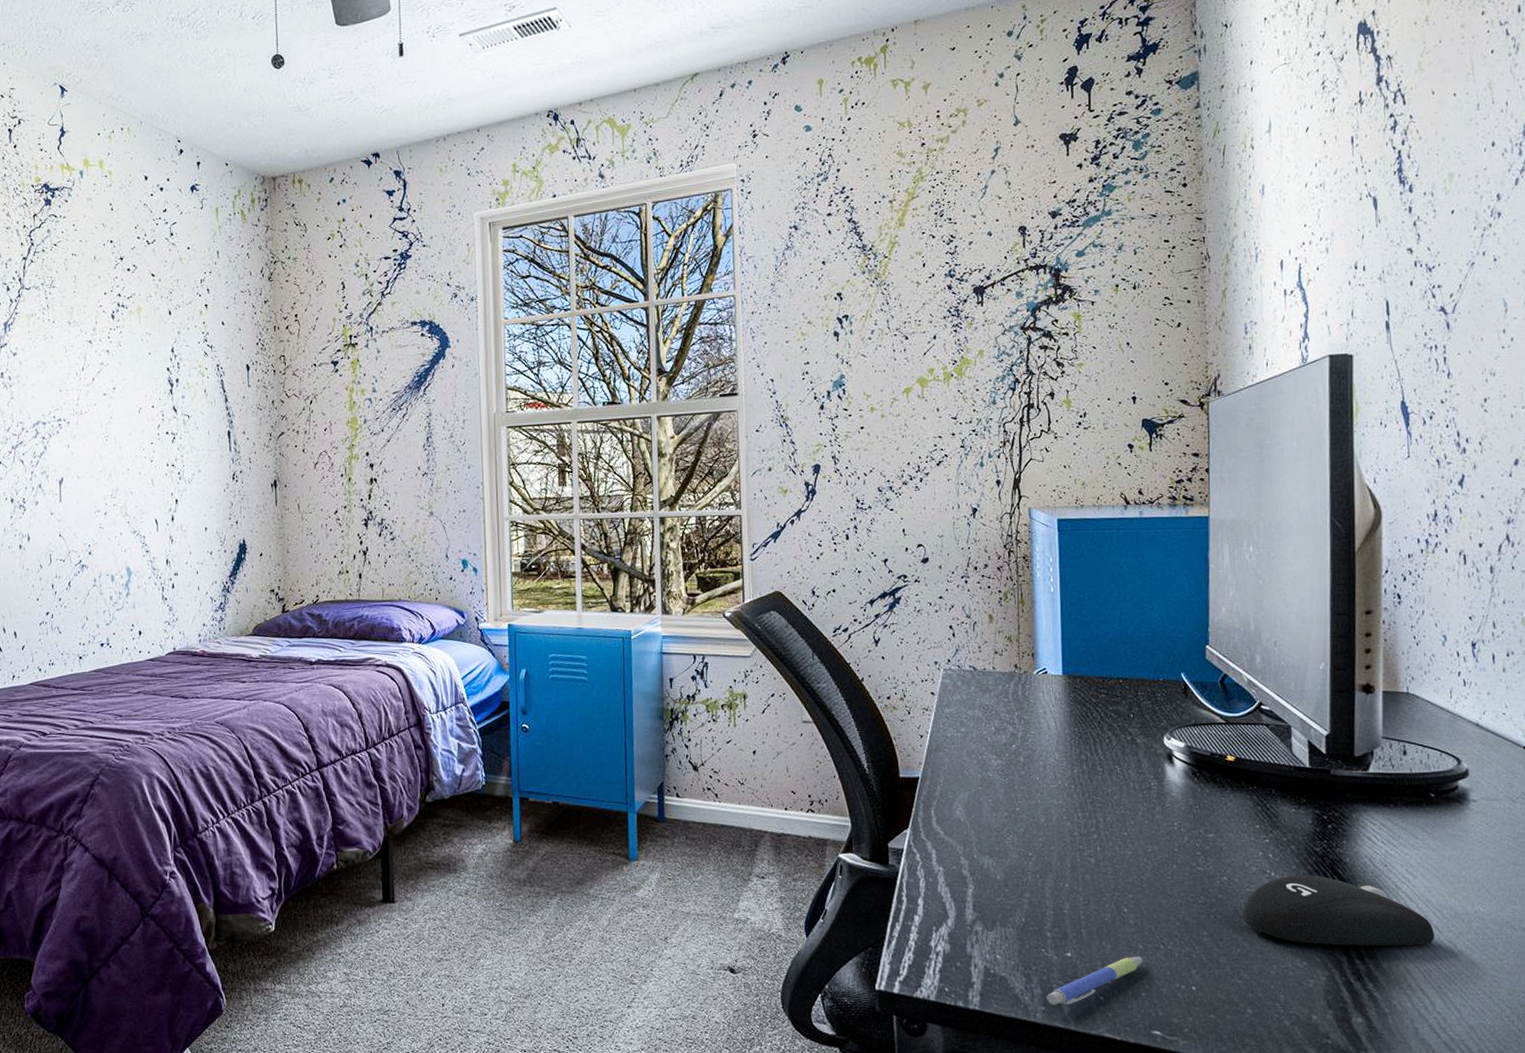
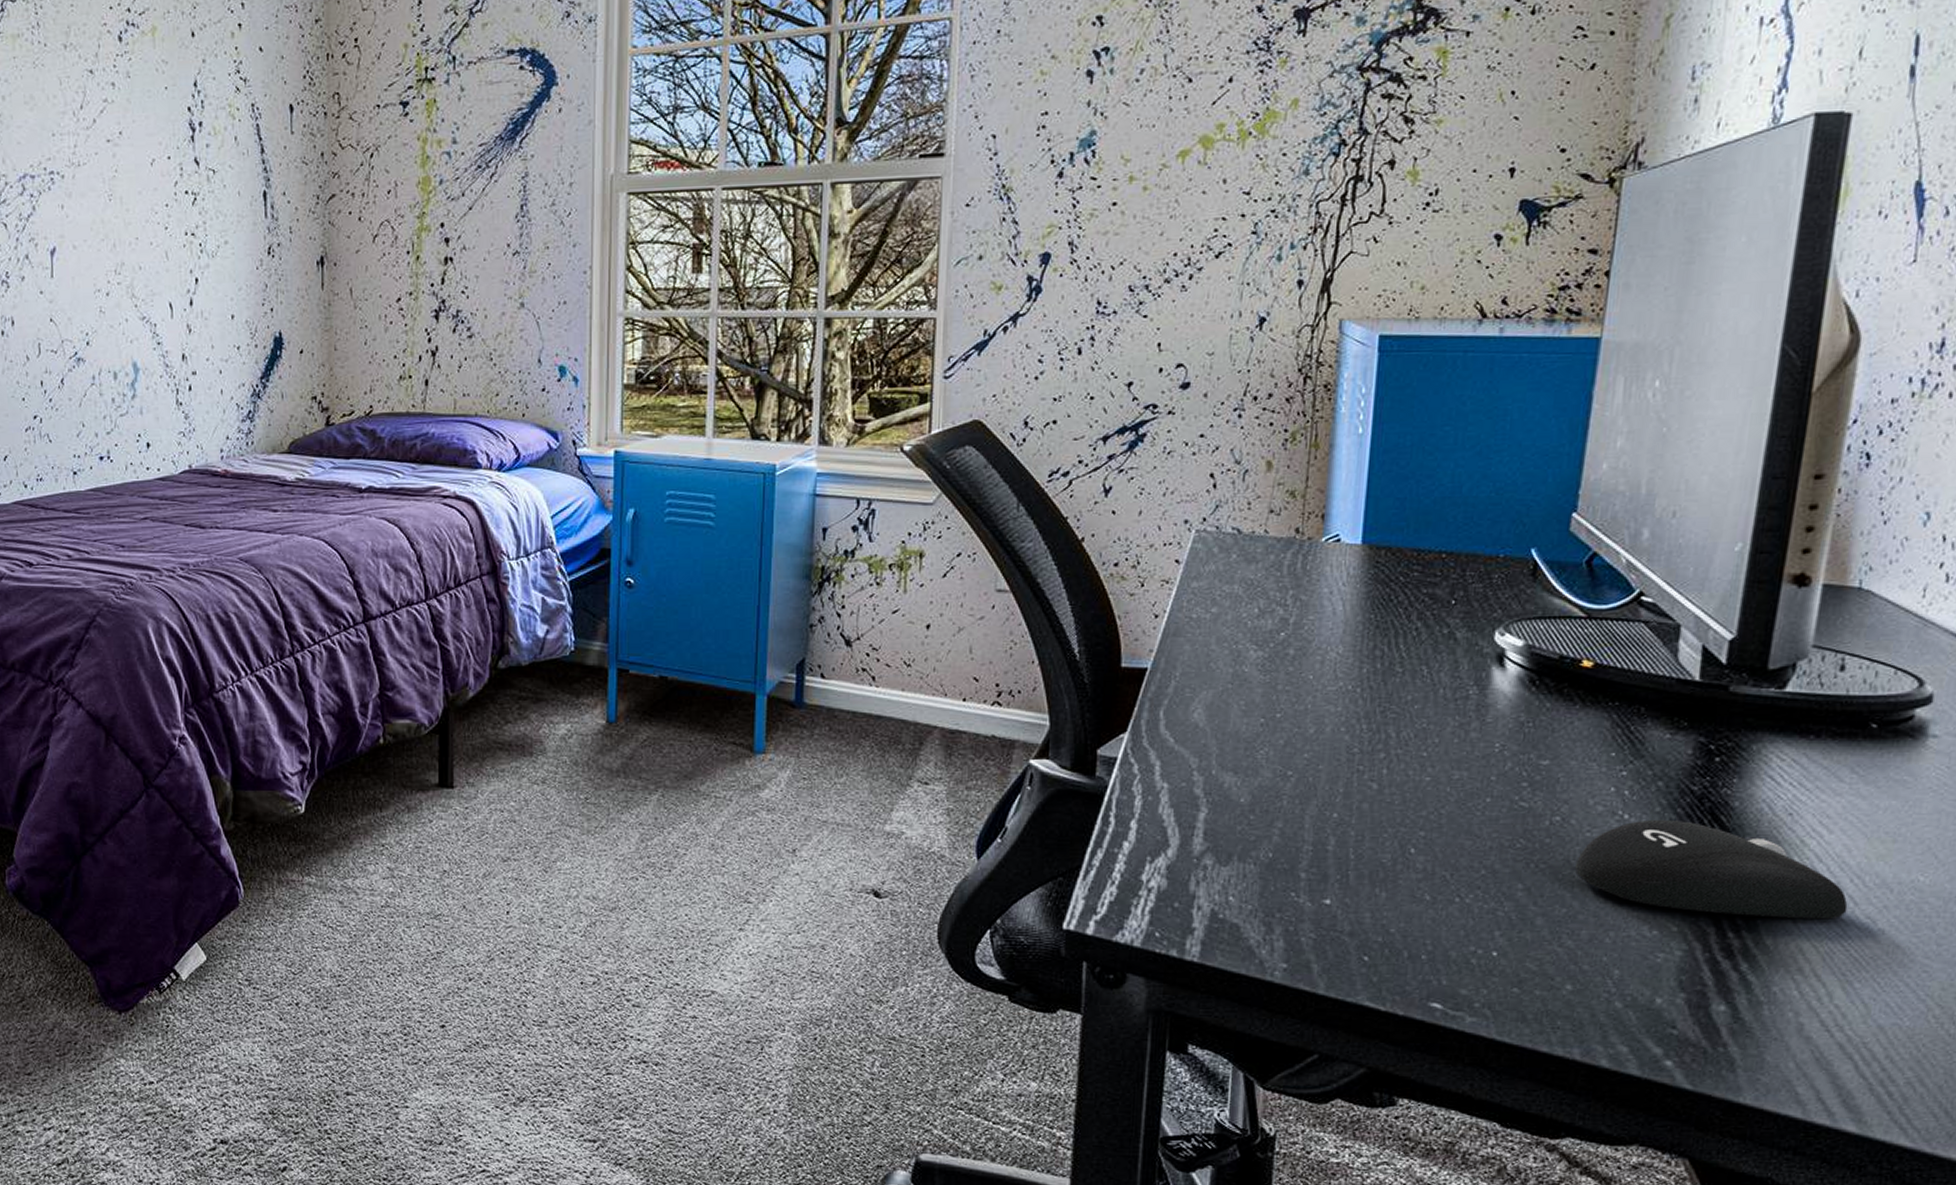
pen: present [1047,956,1143,1005] -> none [1291,909,1429,963]

